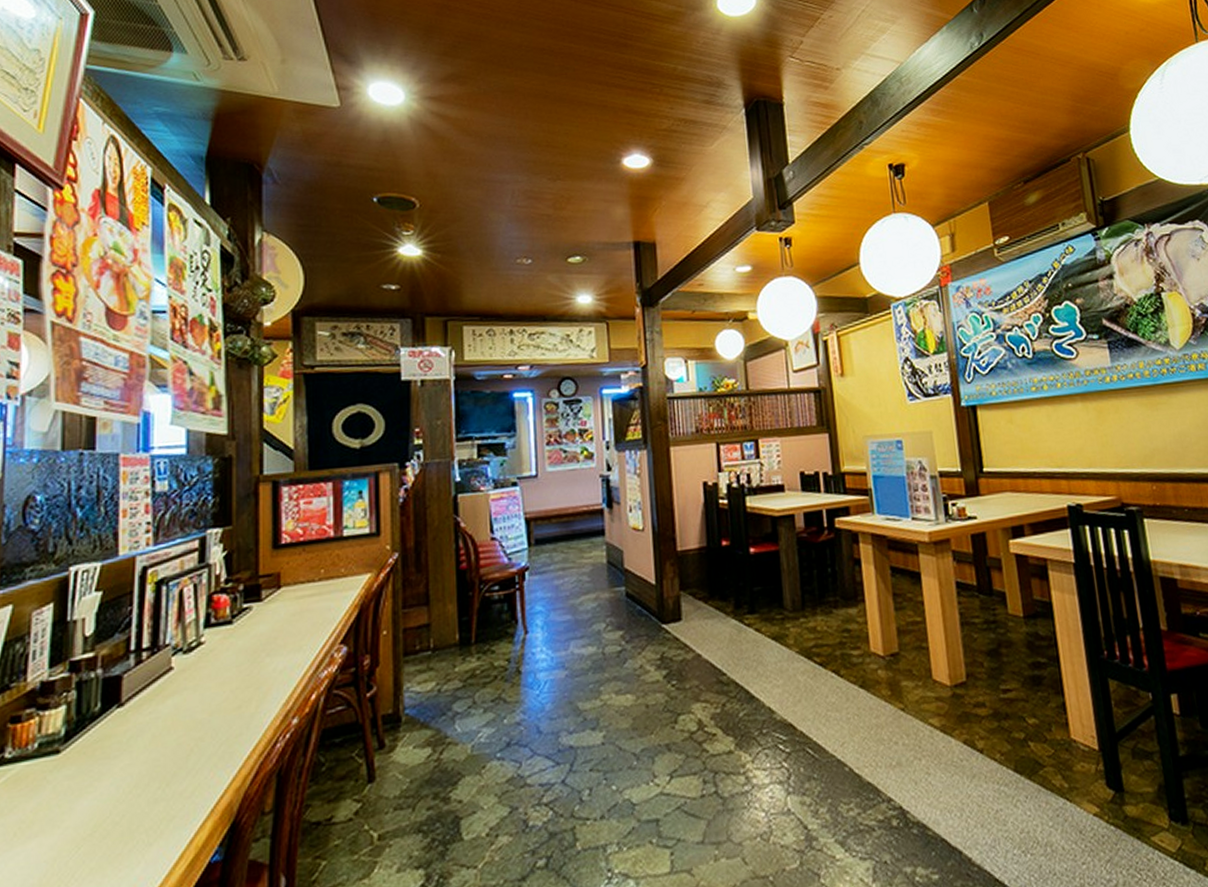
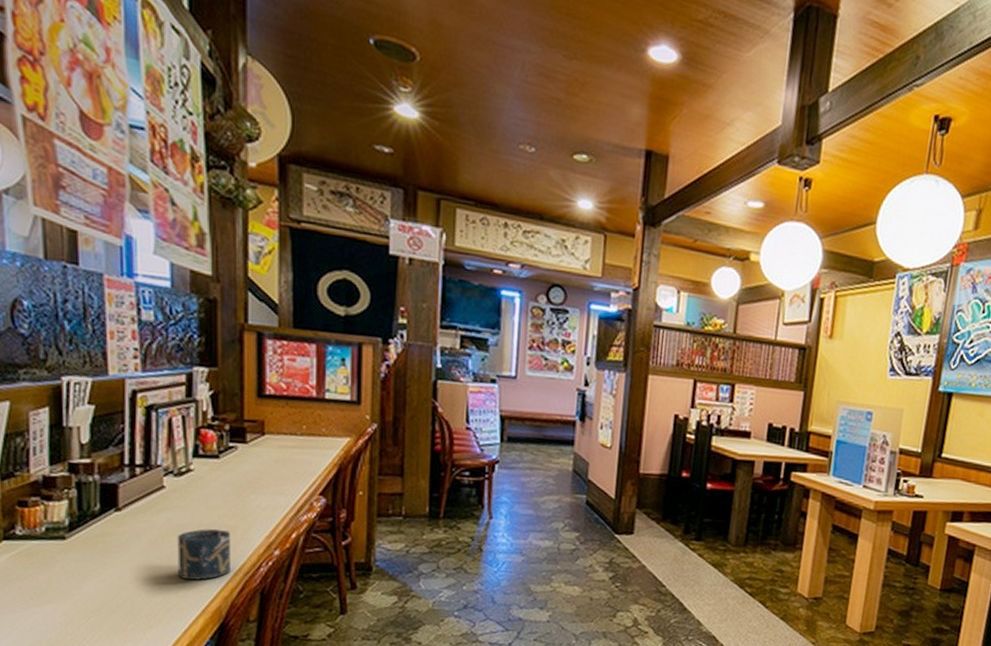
cup: none [184,705,245,776] -> present [177,528,232,581]

